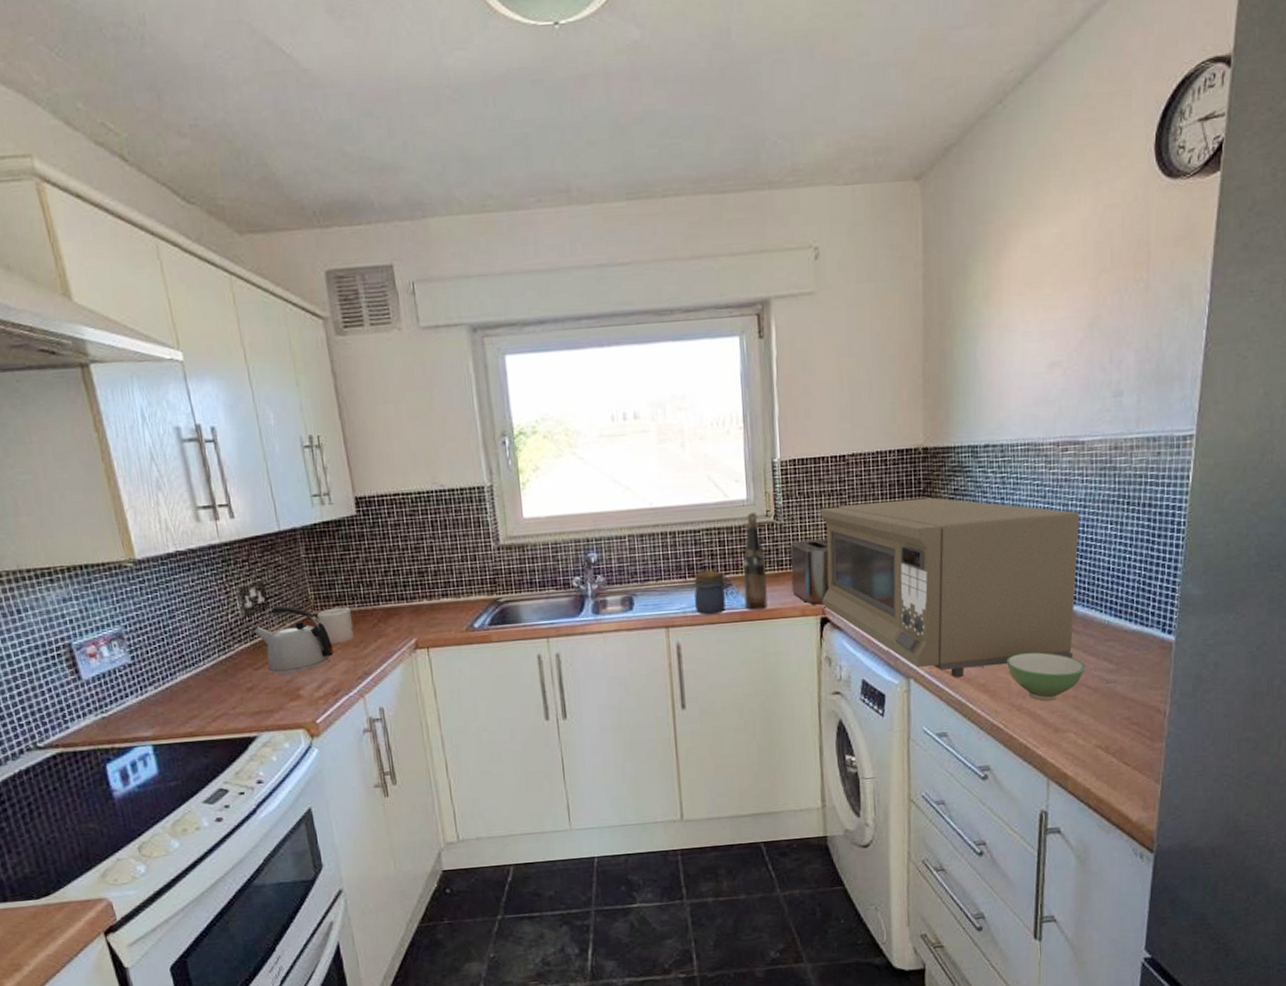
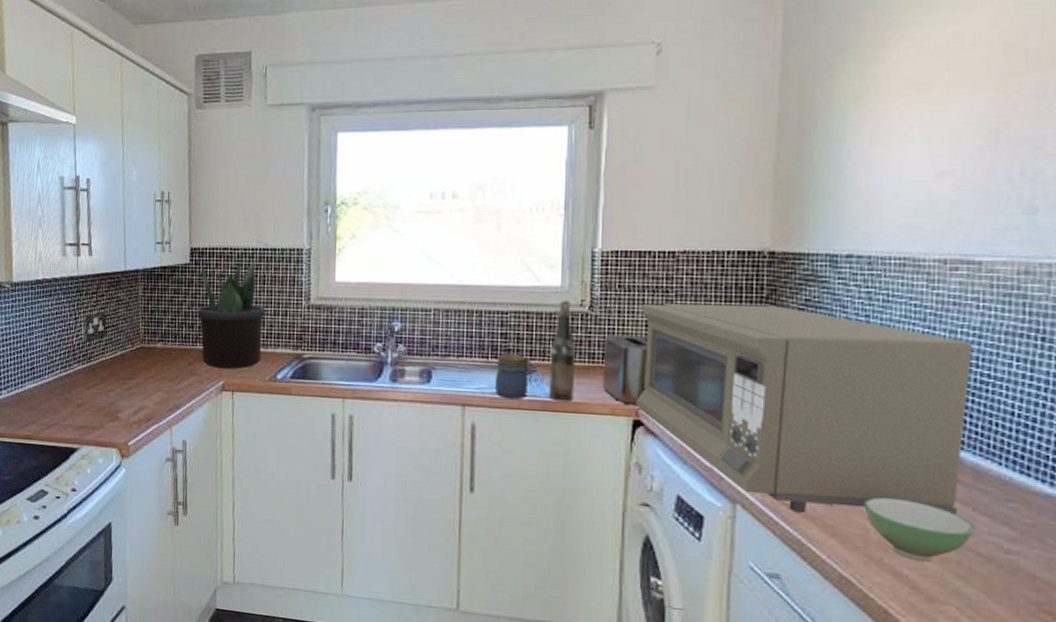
kettle: present [254,605,334,676] -> none [91,334,152,398]
mug: present [317,607,355,645] -> none [144,343,173,377]
planter: none [366,505,455,626] -> present [197,259,264,370]

